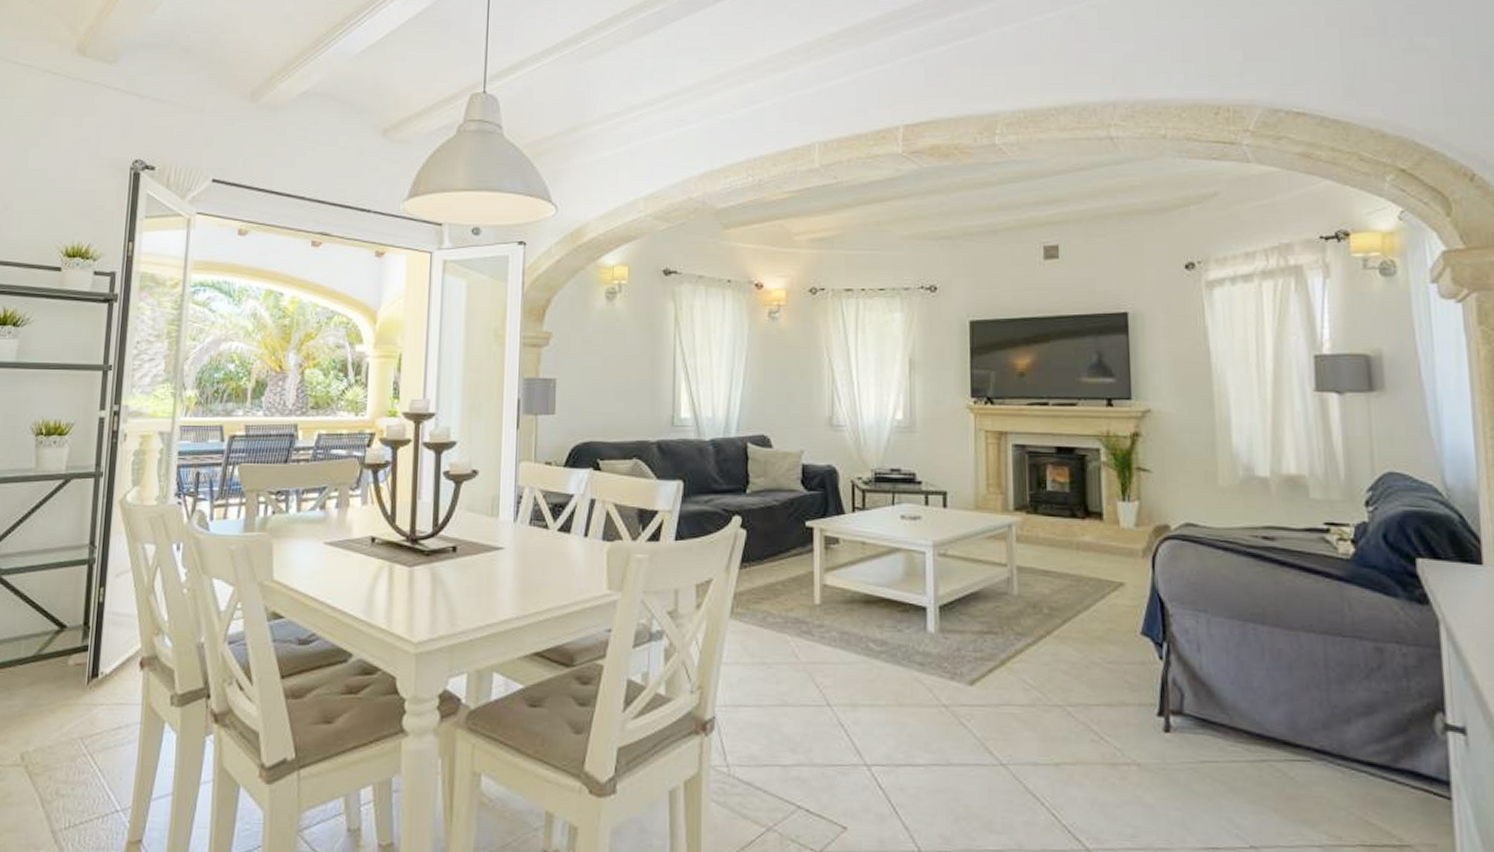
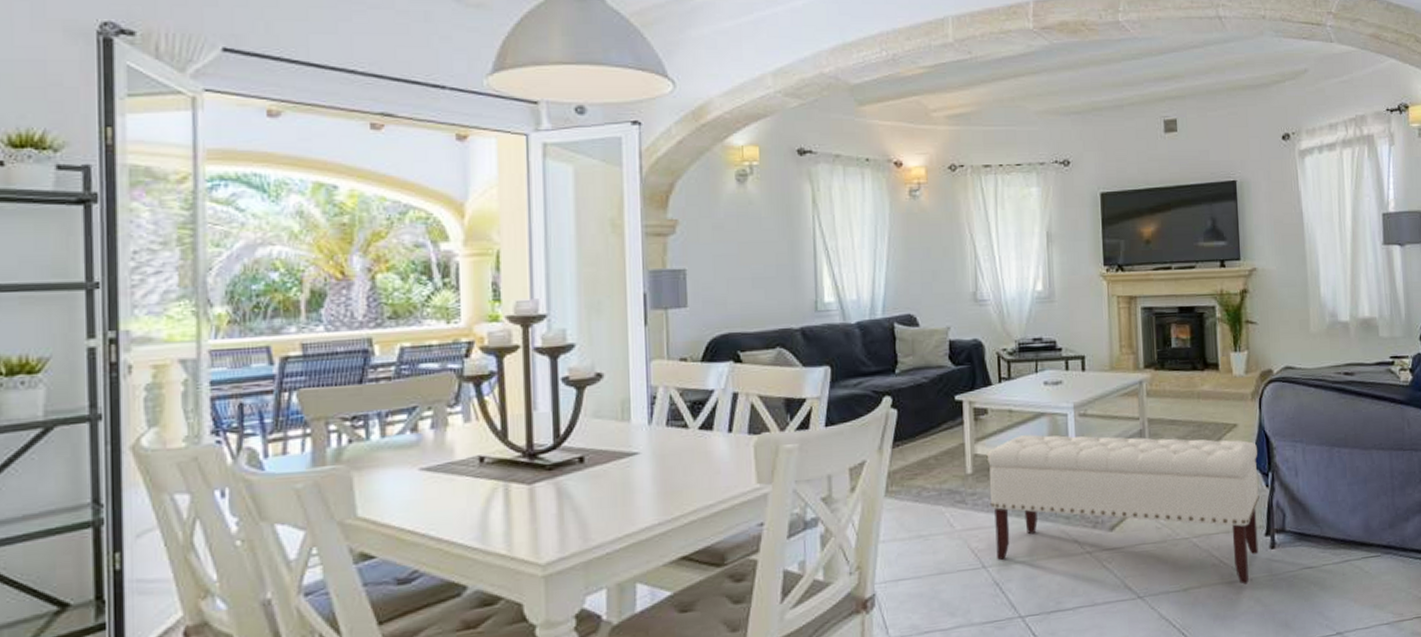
bench: none [837,570,1151,769] -> present [988,434,1260,585]

